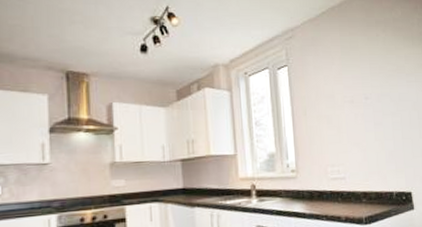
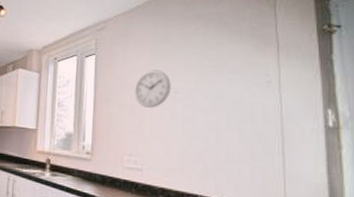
wall clock: none [328,77,362,117] -> present [134,69,171,108]

